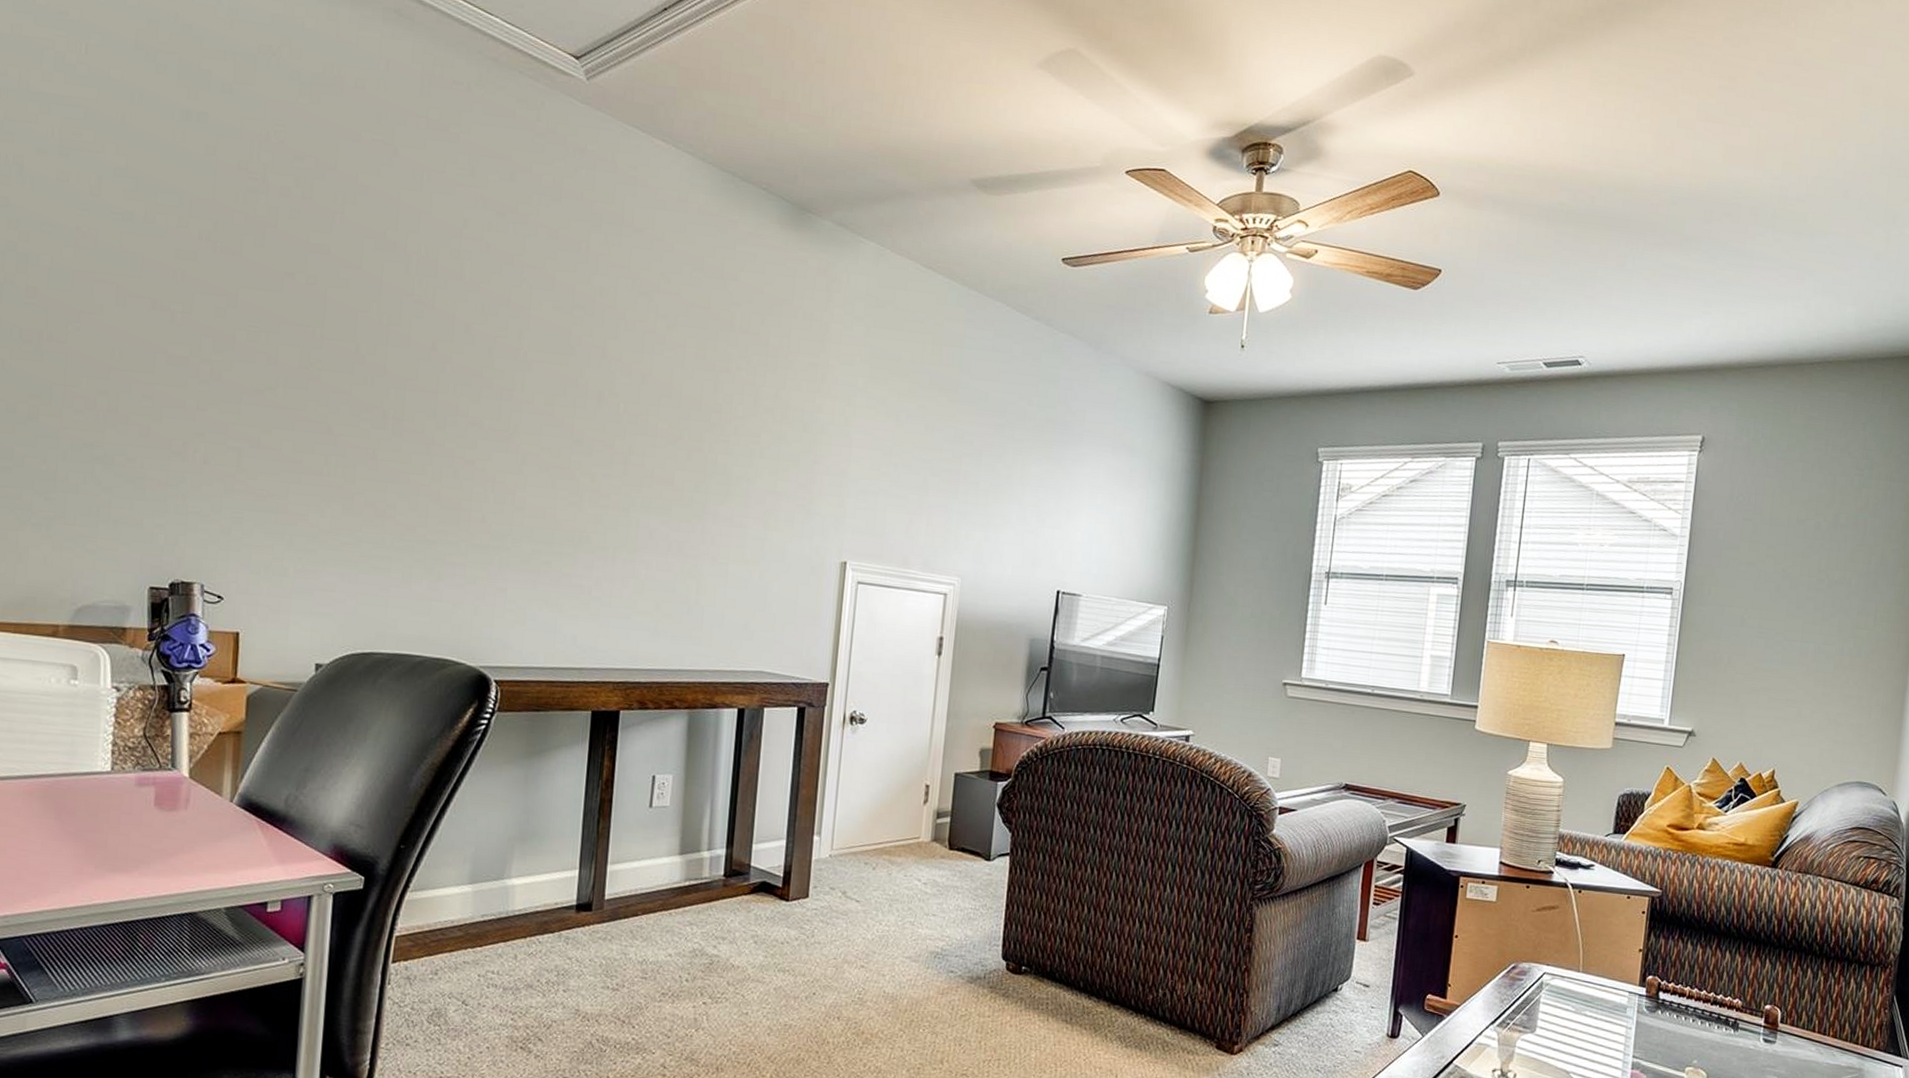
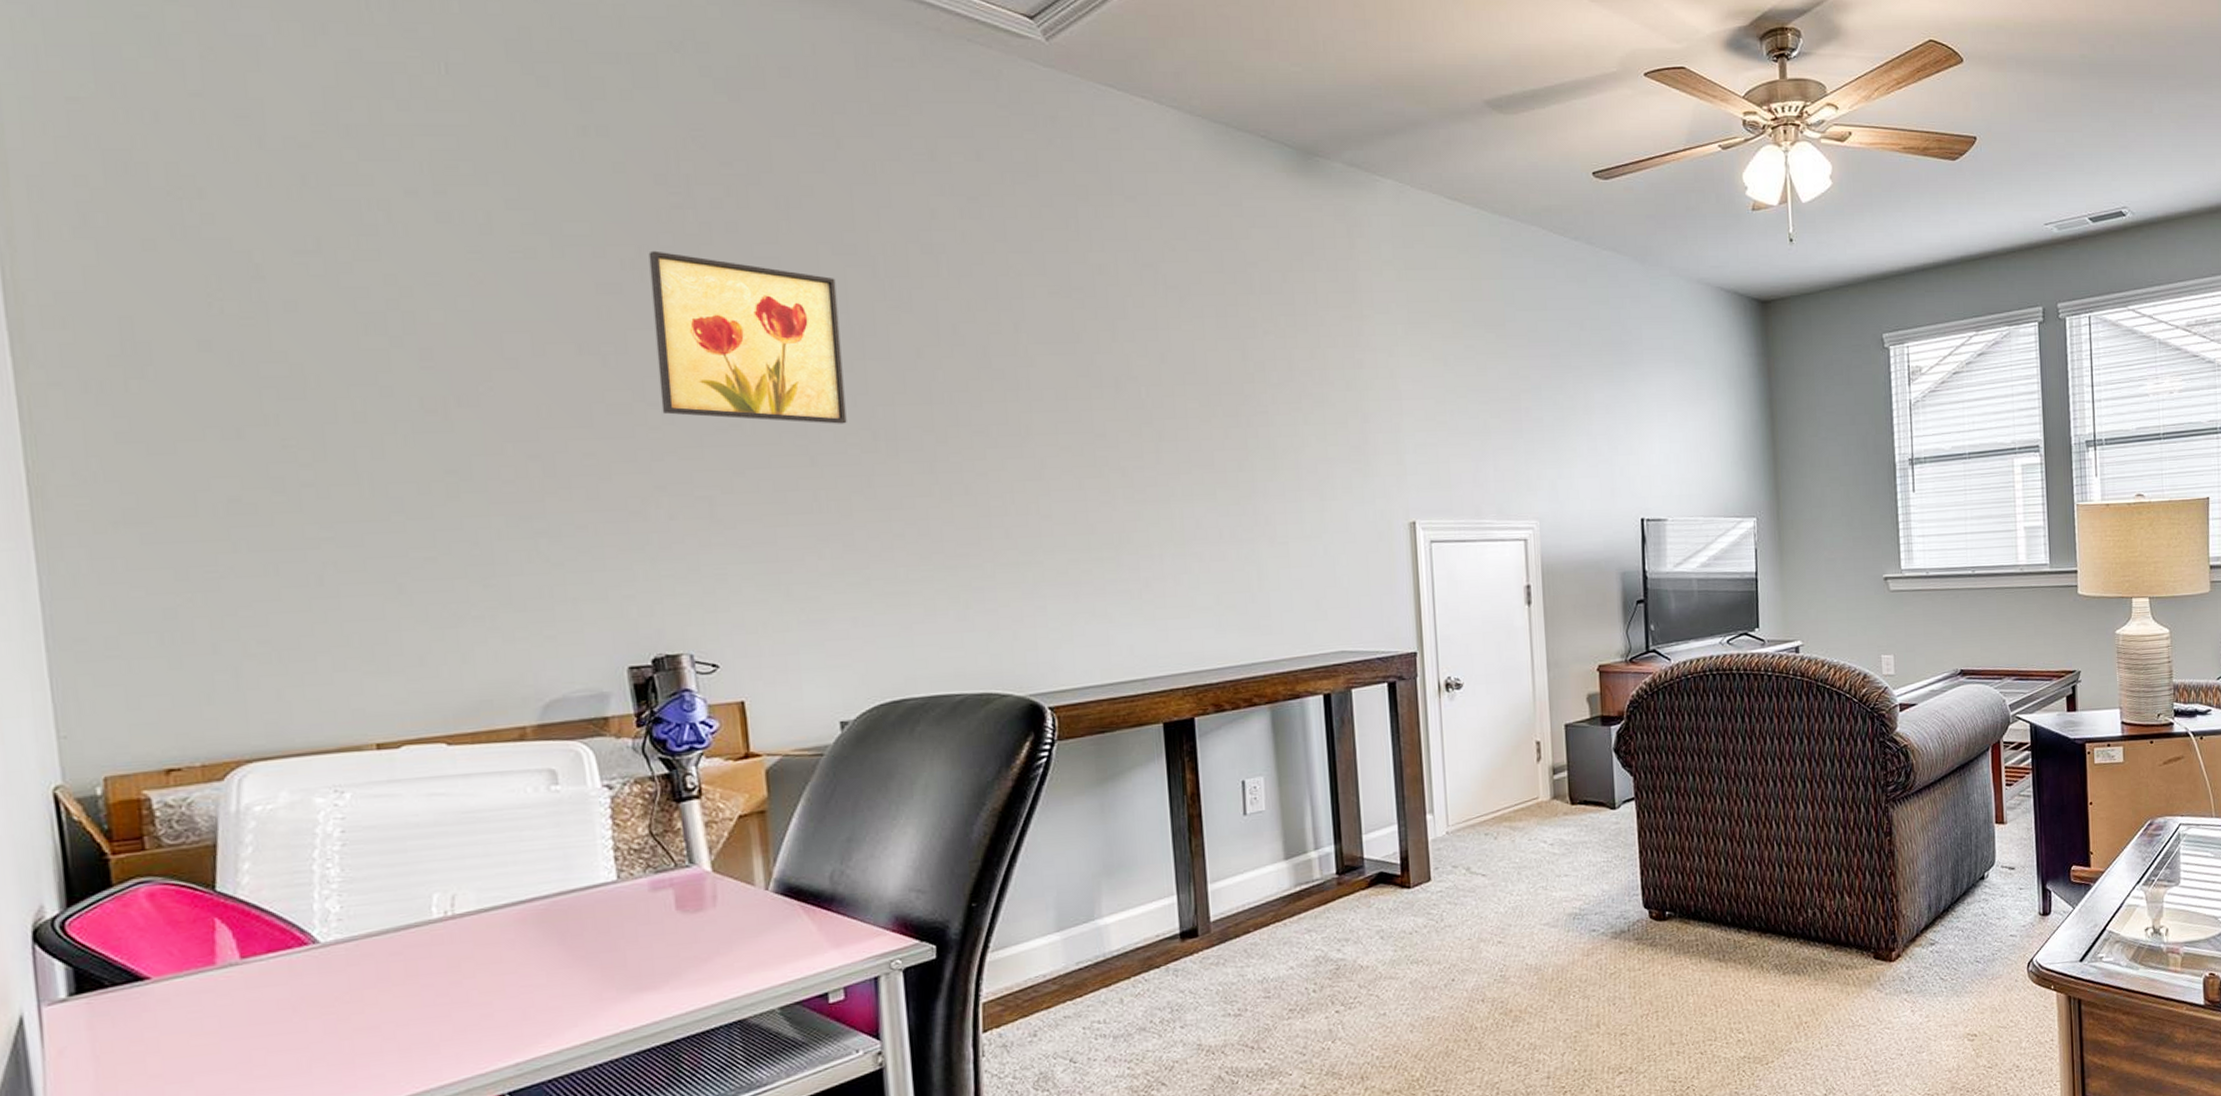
wall art: none [212,226,374,400] -> present [648,250,847,424]

